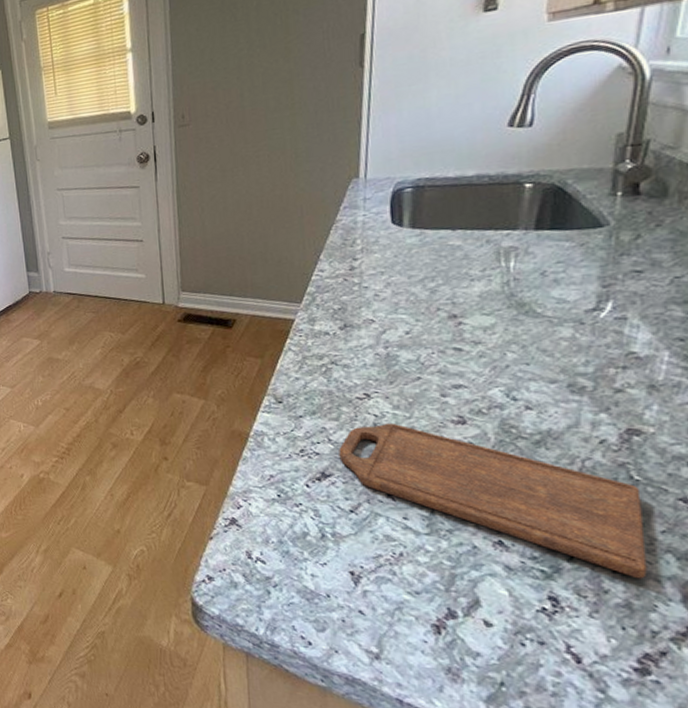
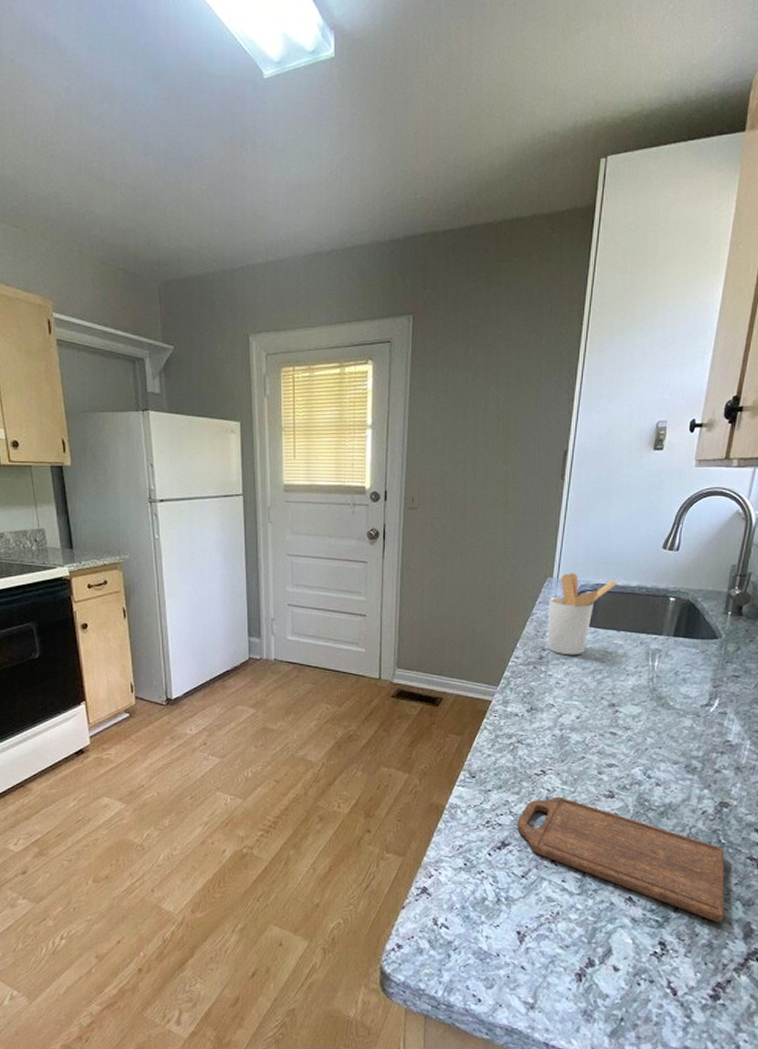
utensil holder: none [356,170,446,264] -> present [547,573,617,655]

